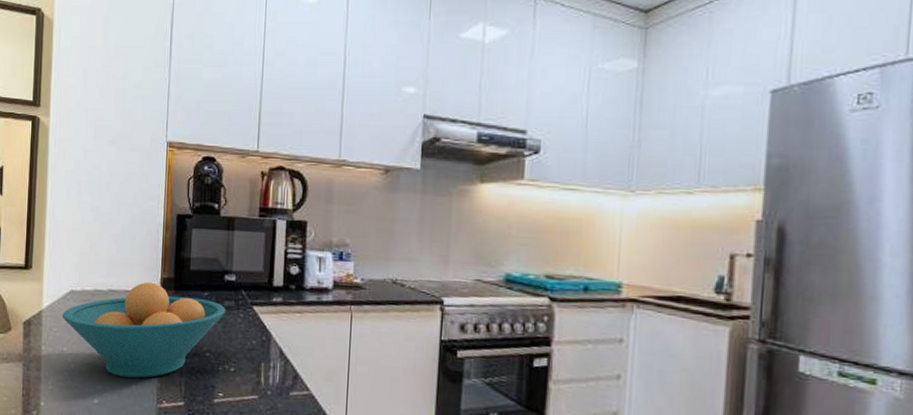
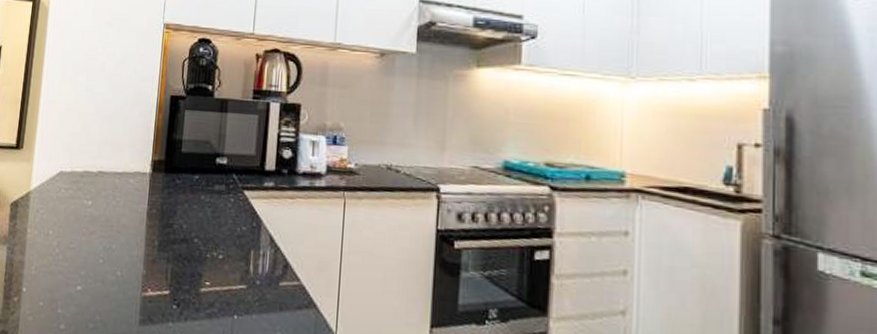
fruit bowl: present [62,282,226,379] -> none [49,164,216,265]

